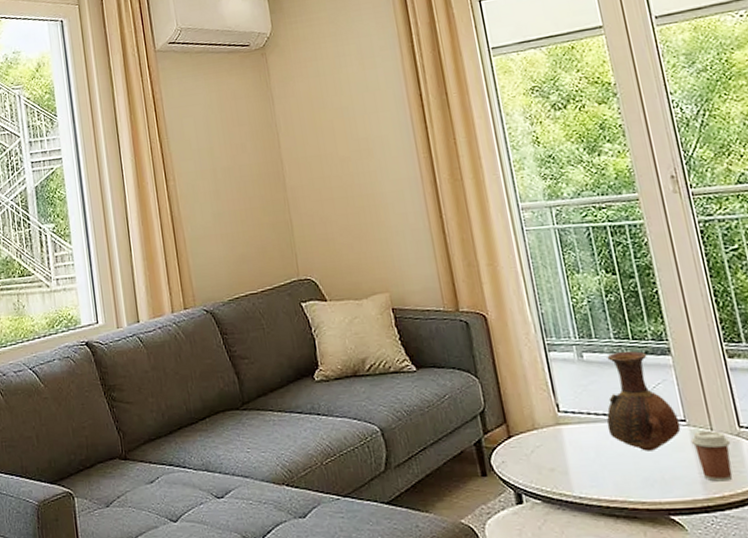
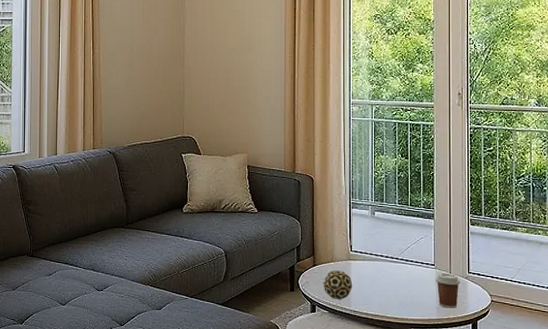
decorative ball: none [526,440,571,483] -> present [323,269,353,299]
vase: present [606,351,681,451] -> none [382,214,430,284]

